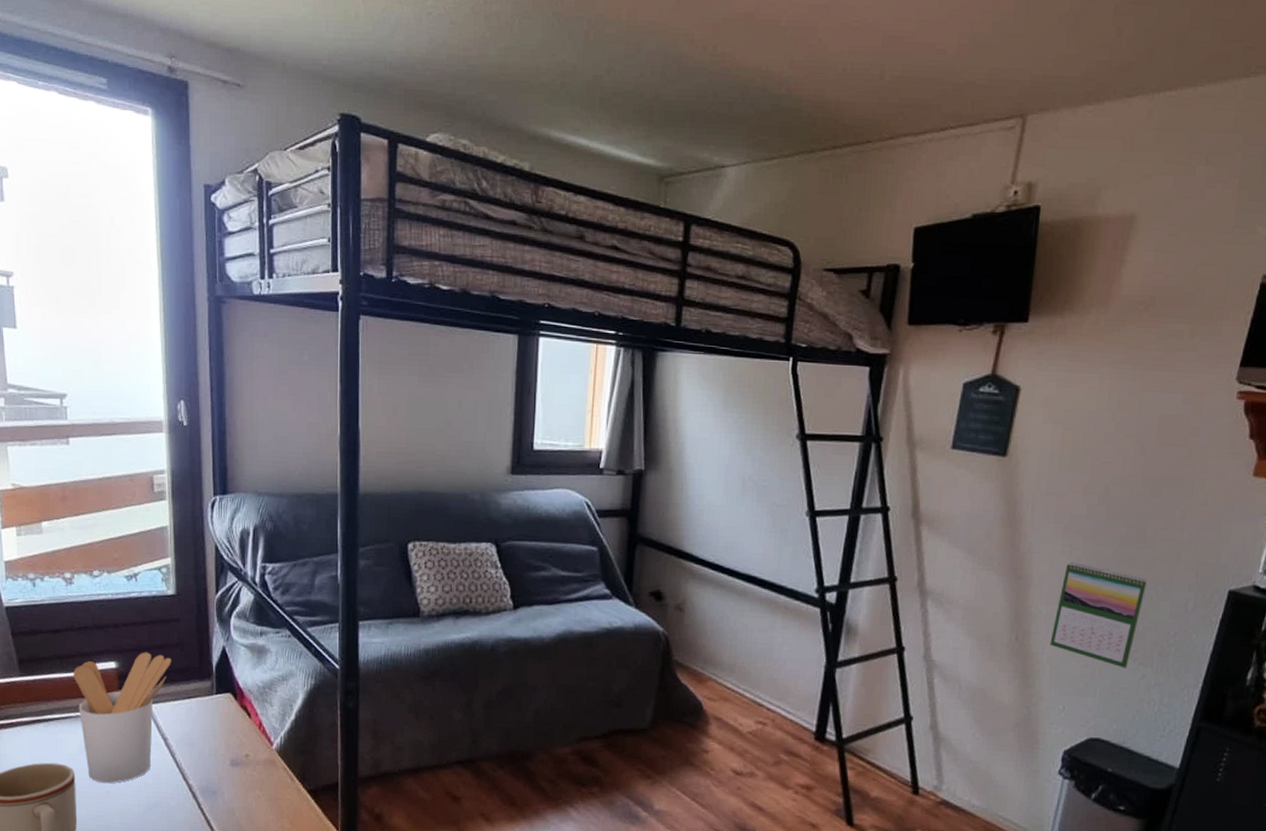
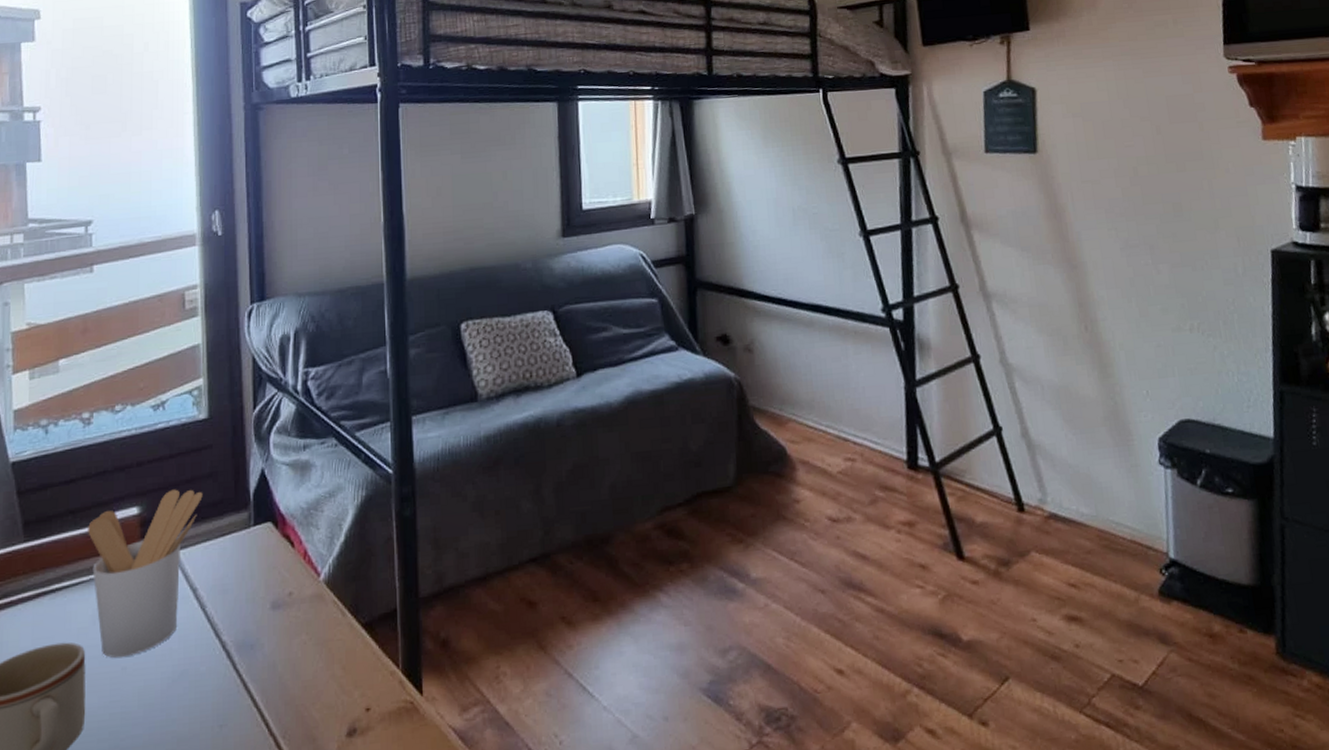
calendar: present [1050,561,1147,669] -> none [1116,244,1198,343]

